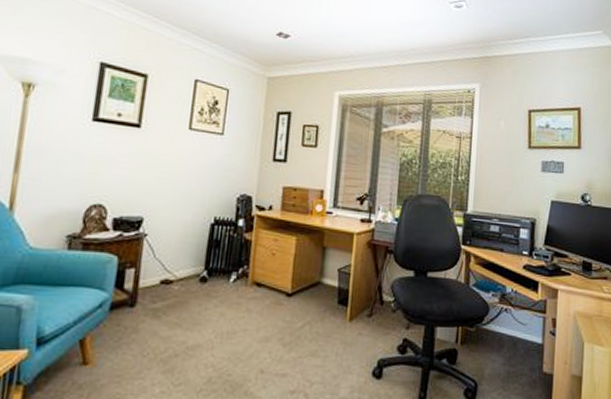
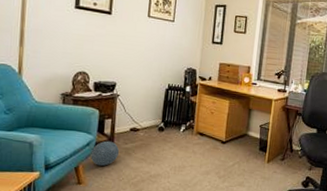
ball: none [103,299,145,336] -> present [90,141,120,166]

